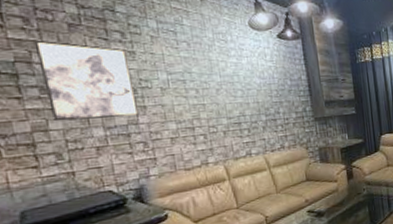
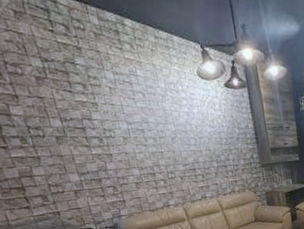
wall art: present [34,40,140,122] -> none [9,93,108,168]

